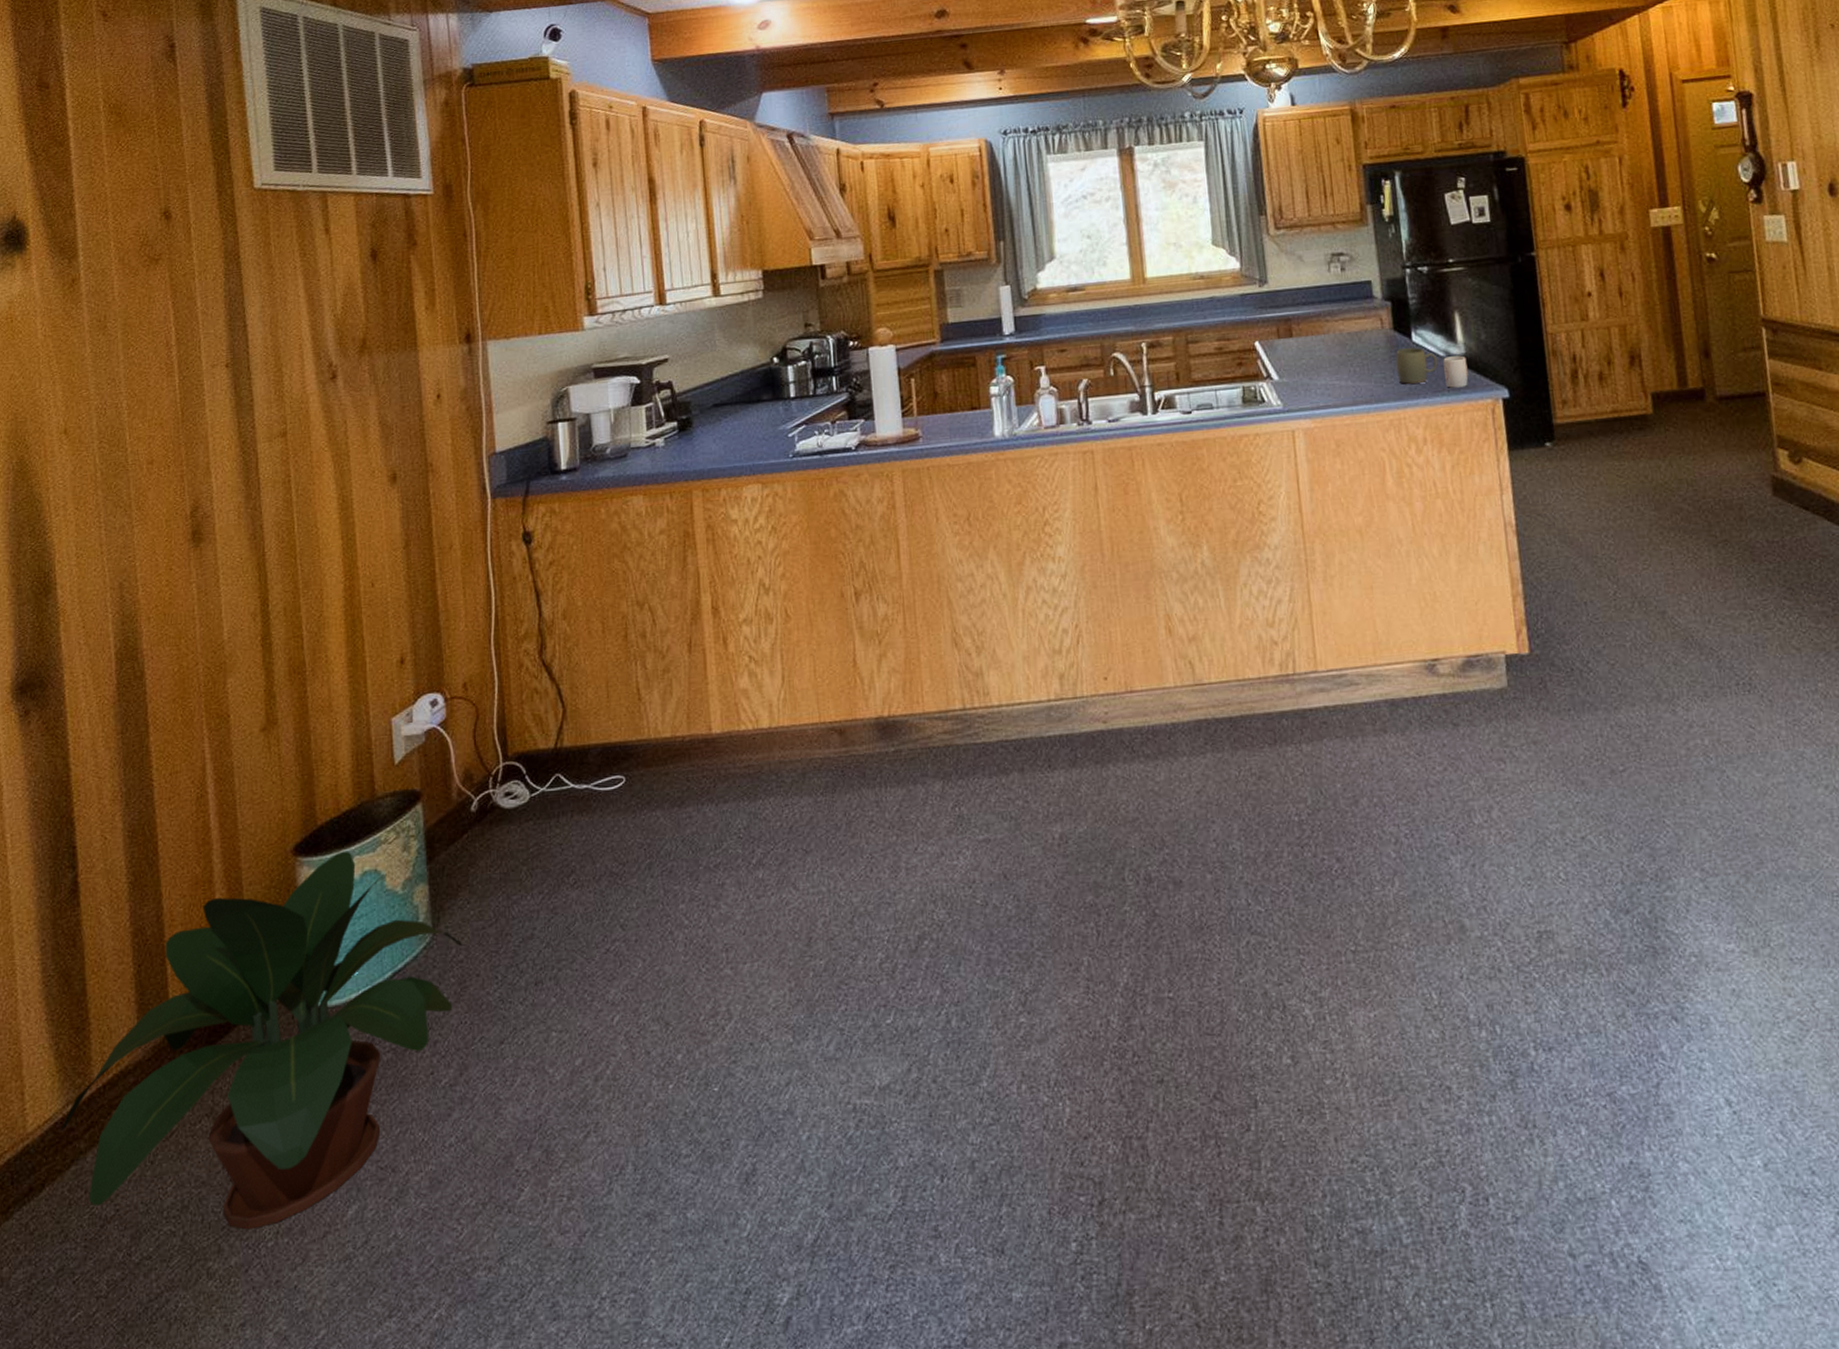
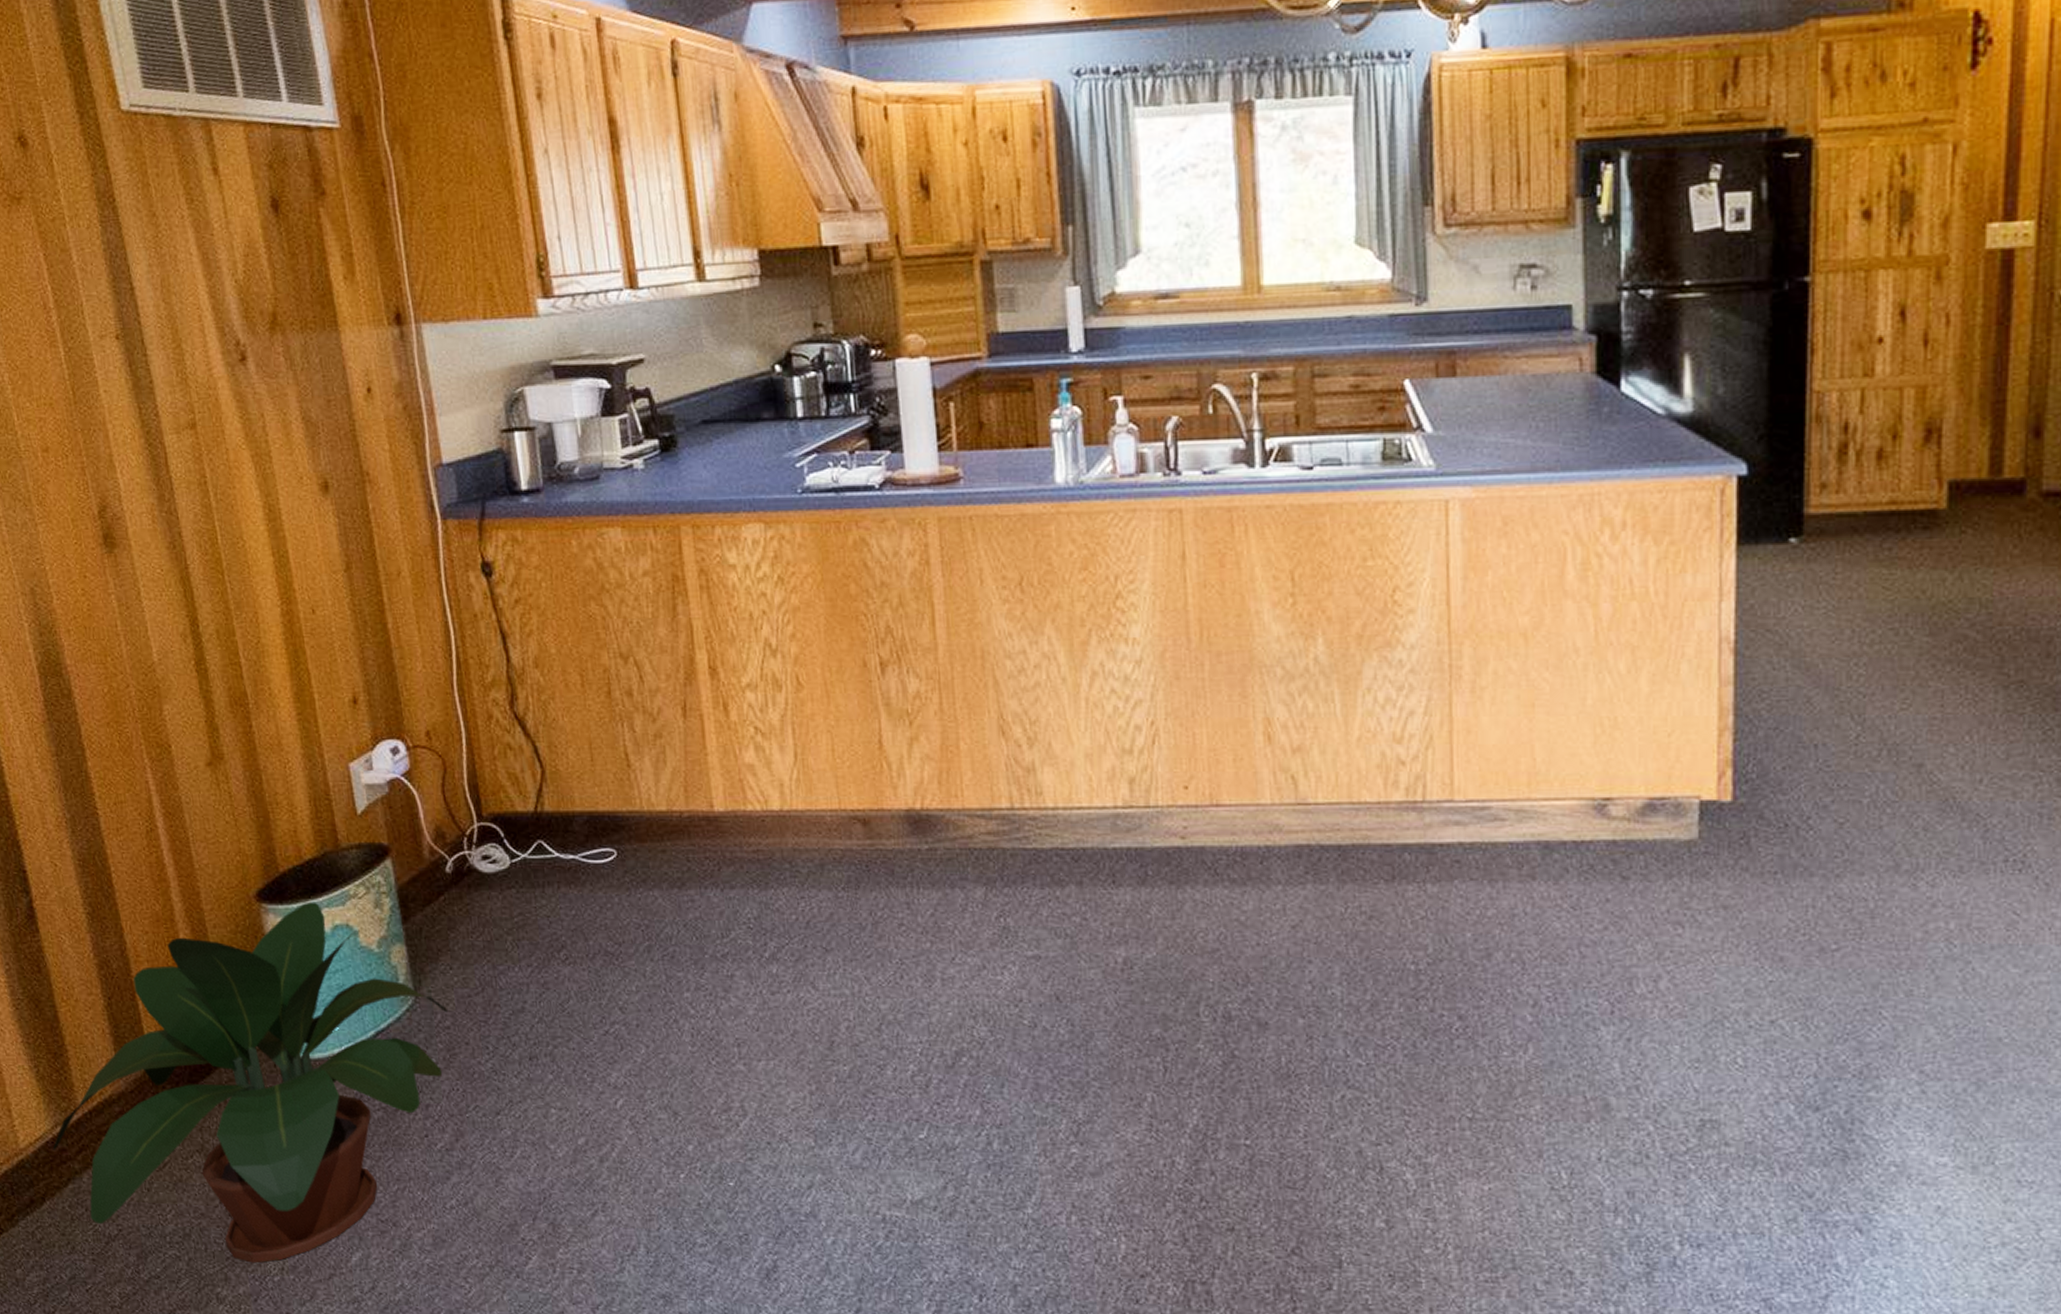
mug: present [1395,347,1438,384] -> none [1595,400,1654,448]
mug: present [1443,355,1469,389] -> none [1659,414,1694,459]

